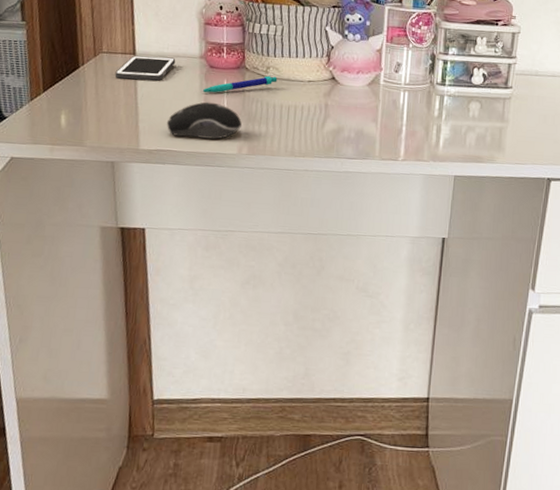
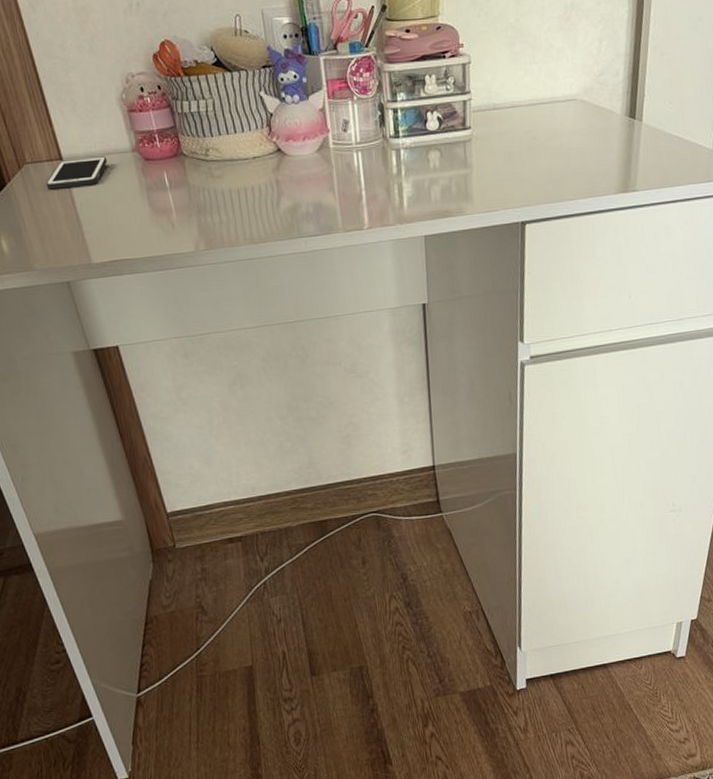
computer mouse: present [166,102,242,139] -> none [113,199,193,243]
pen: present [201,76,278,93] -> none [141,158,220,189]

